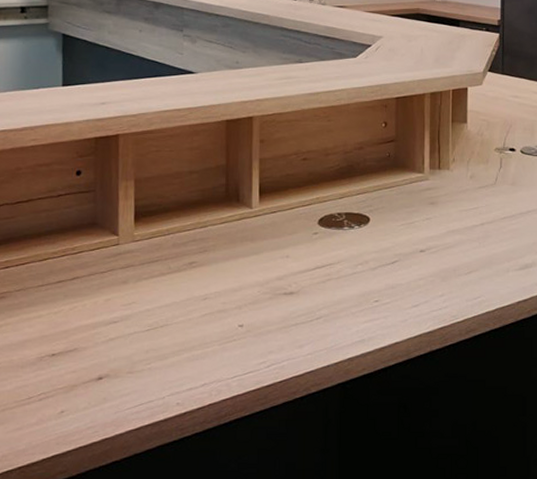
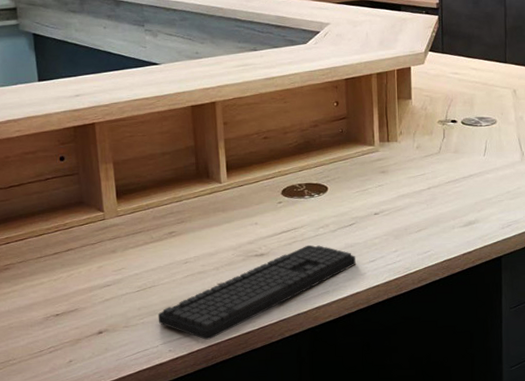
keyboard: none [167,284,396,392] -> present [157,245,356,340]

